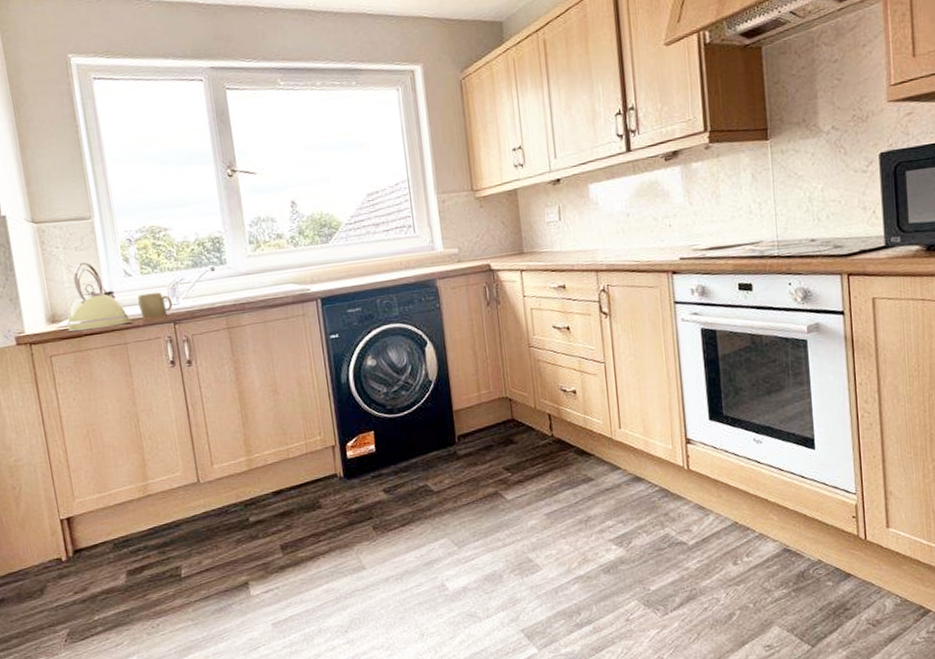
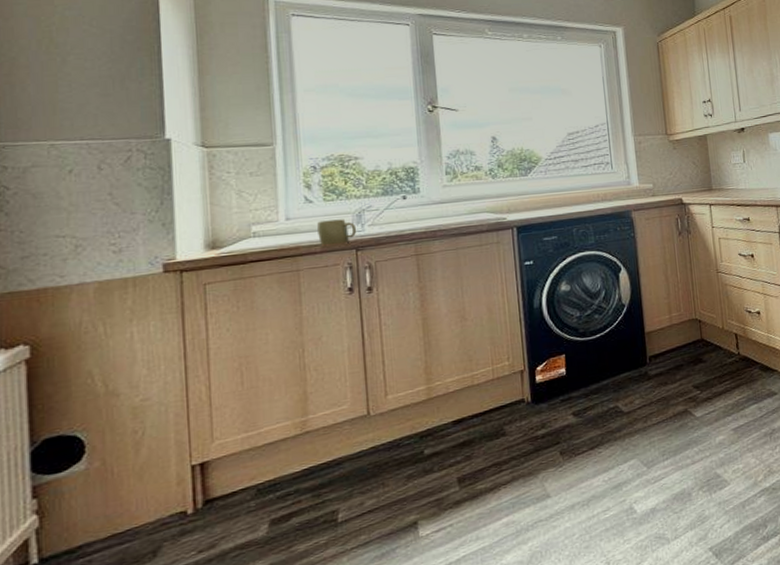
kettle: present [67,262,131,332] -> none [229,187,307,259]

